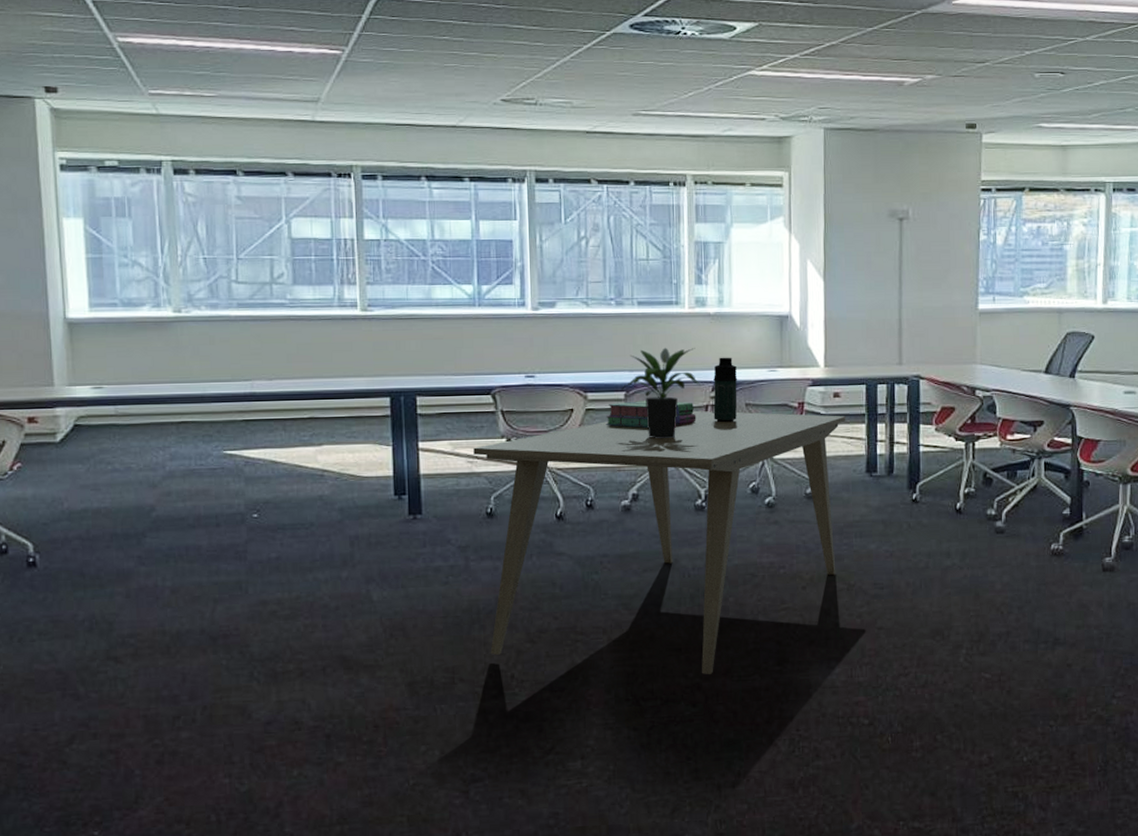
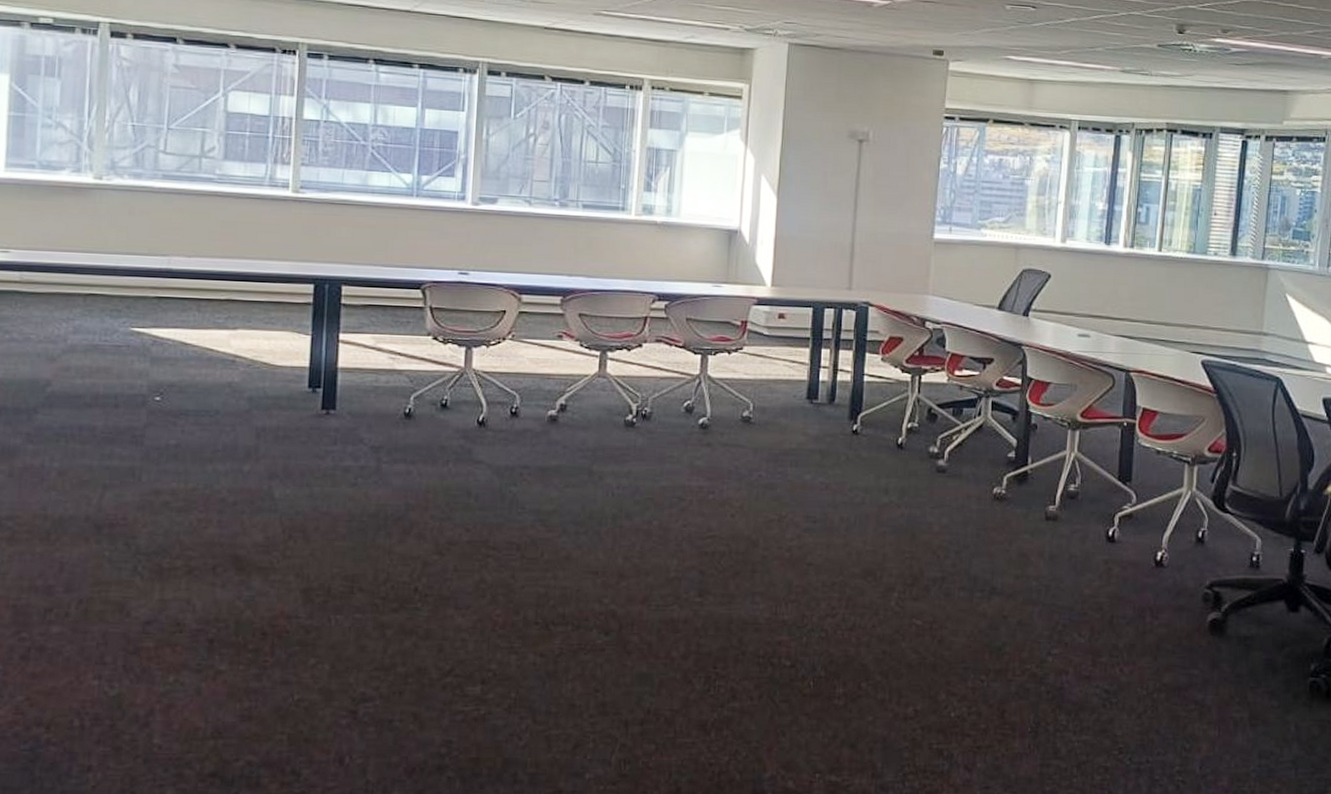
dining table: present [473,410,846,675] -> none [394,321,790,602]
stack of books: present [605,401,697,428] -> none [538,307,634,336]
potted plant: present [622,347,702,439] -> none [558,254,642,349]
thermos bottle: present [711,357,738,423] -> none [651,268,681,337]

